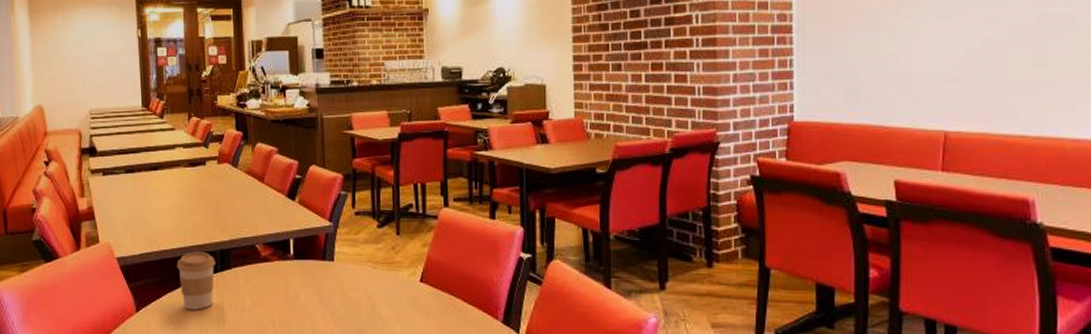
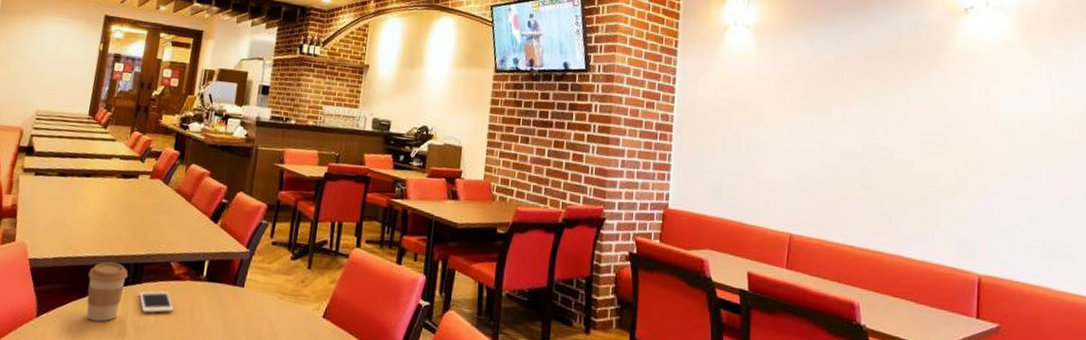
cell phone: none [230,274,268,297] -> present [139,291,174,314]

